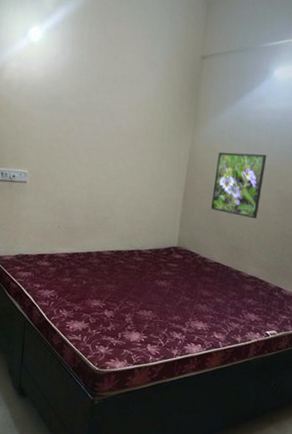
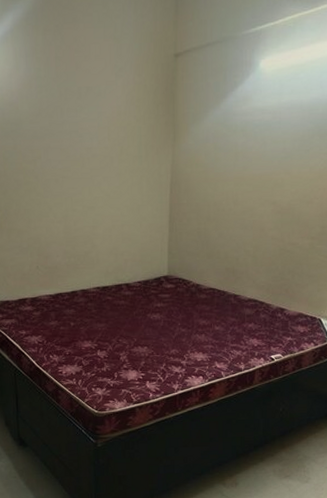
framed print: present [210,152,267,219] -> none [200,162,258,236]

